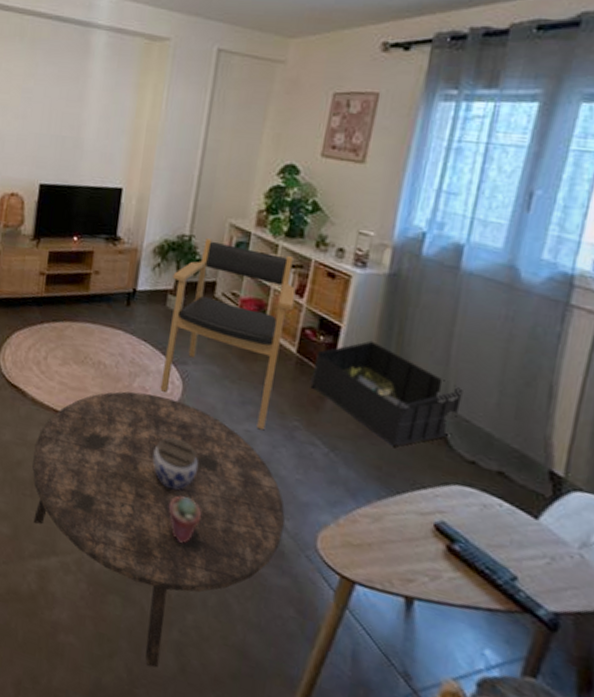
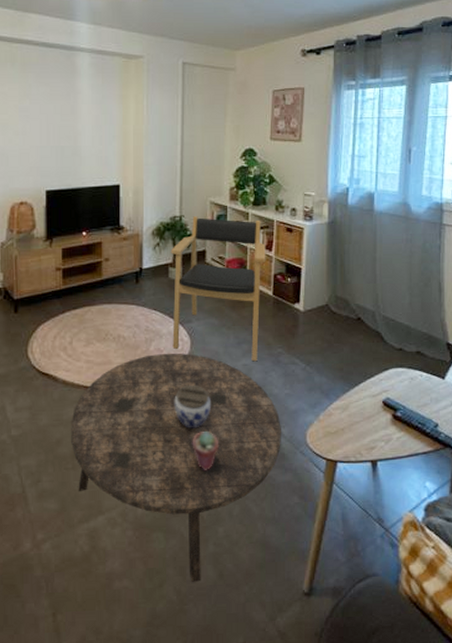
storage bin: present [310,340,463,447] -> none [286,275,387,351]

